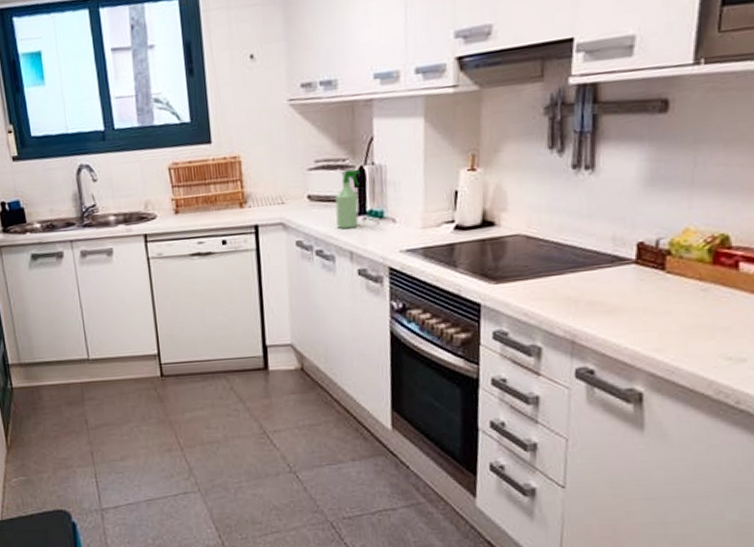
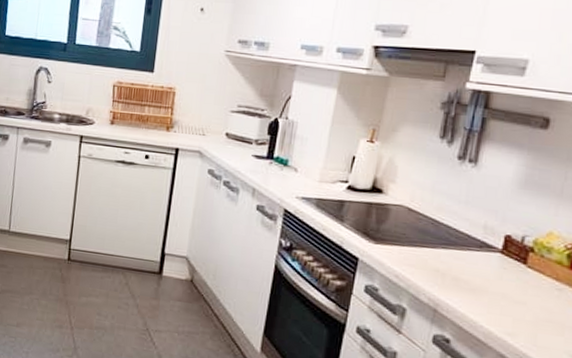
spray bottle: present [335,169,360,229] -> none [245,119,274,169]

